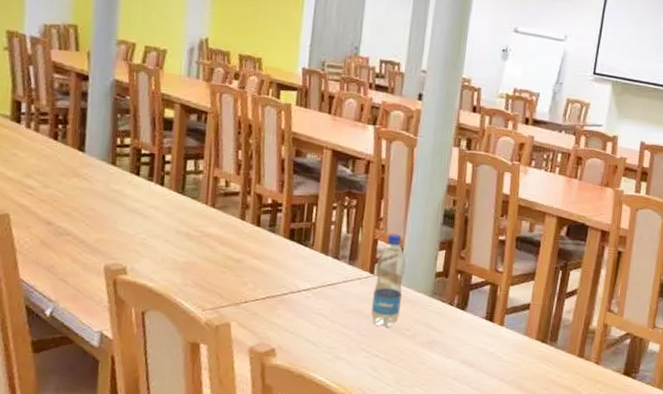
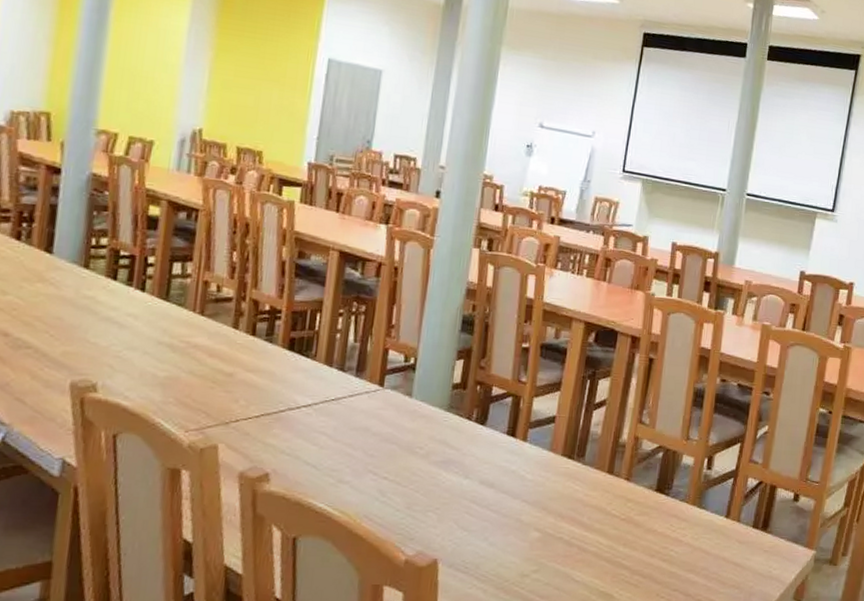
bottle: present [370,233,406,328] -> none [379,341,420,447]

